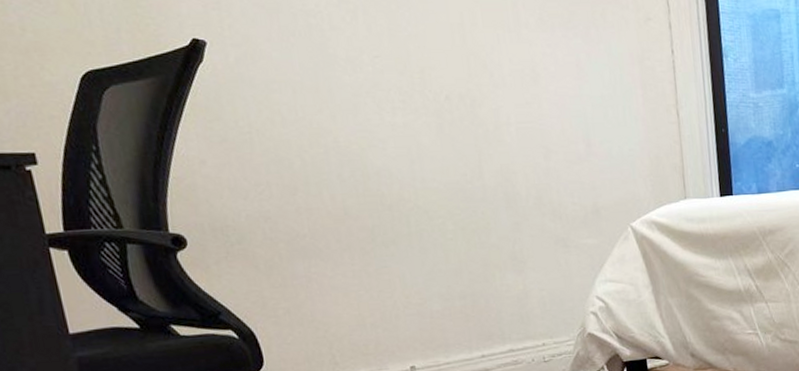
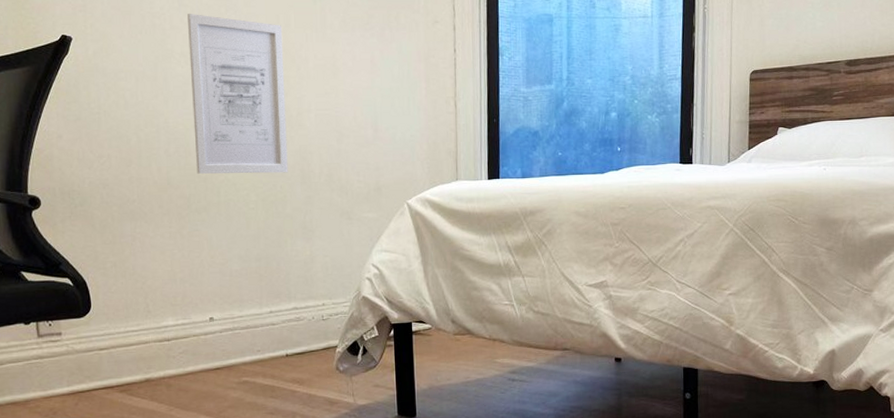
wall art: none [350,11,490,201] -> present [188,14,288,174]

